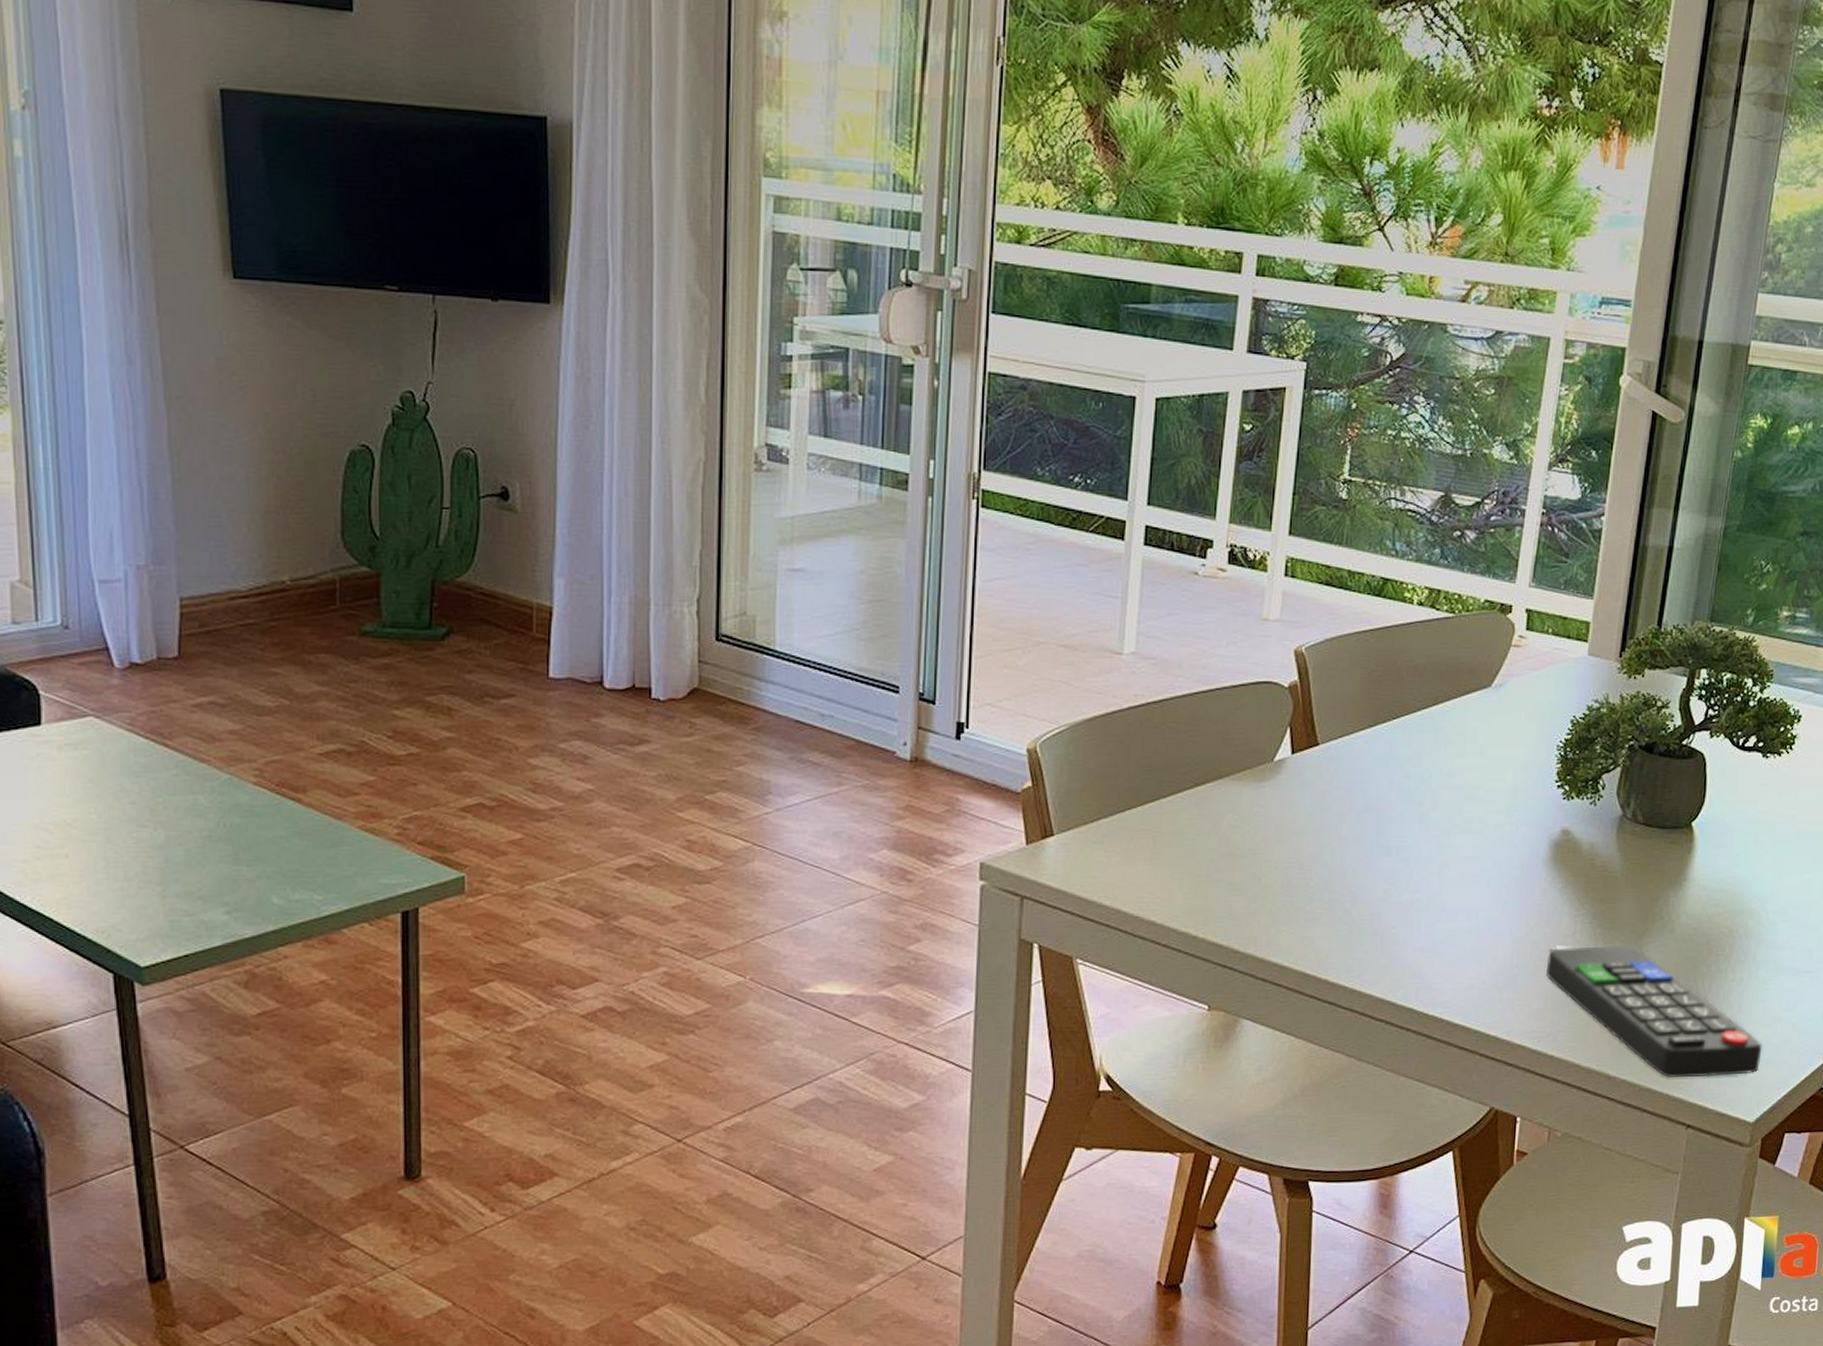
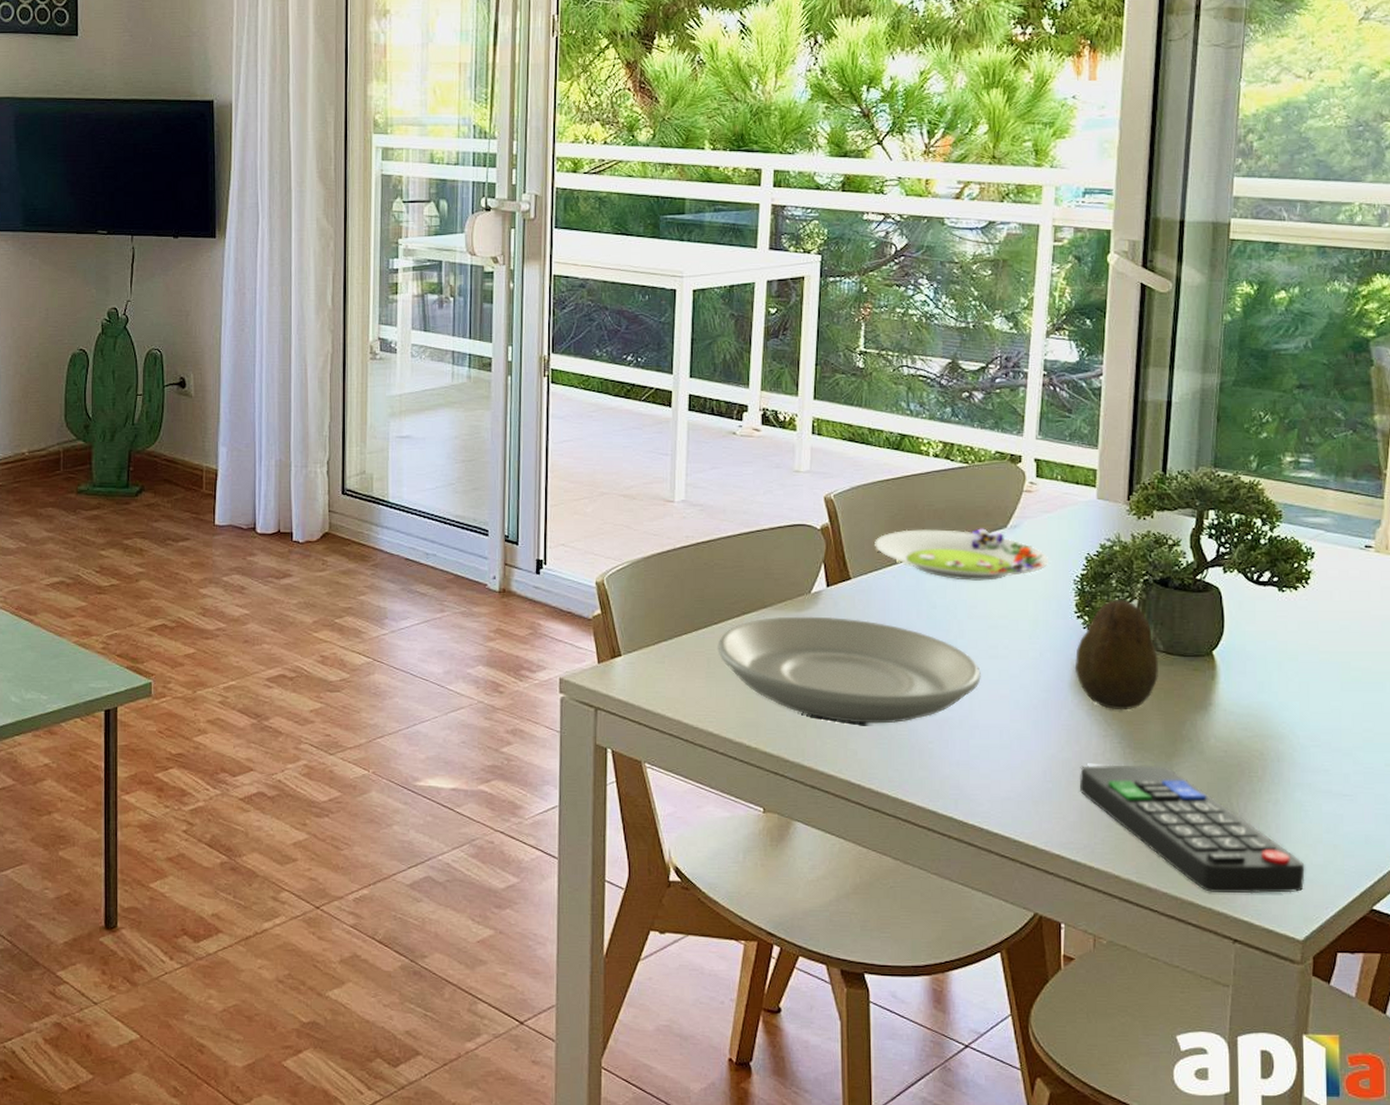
plate: none [1165,788,1453,908] -> present [717,616,981,724]
salad plate: none [1347,687,1533,746] -> present [875,528,1049,581]
fruit: none [1550,766,1637,888] -> present [1074,599,1158,711]

